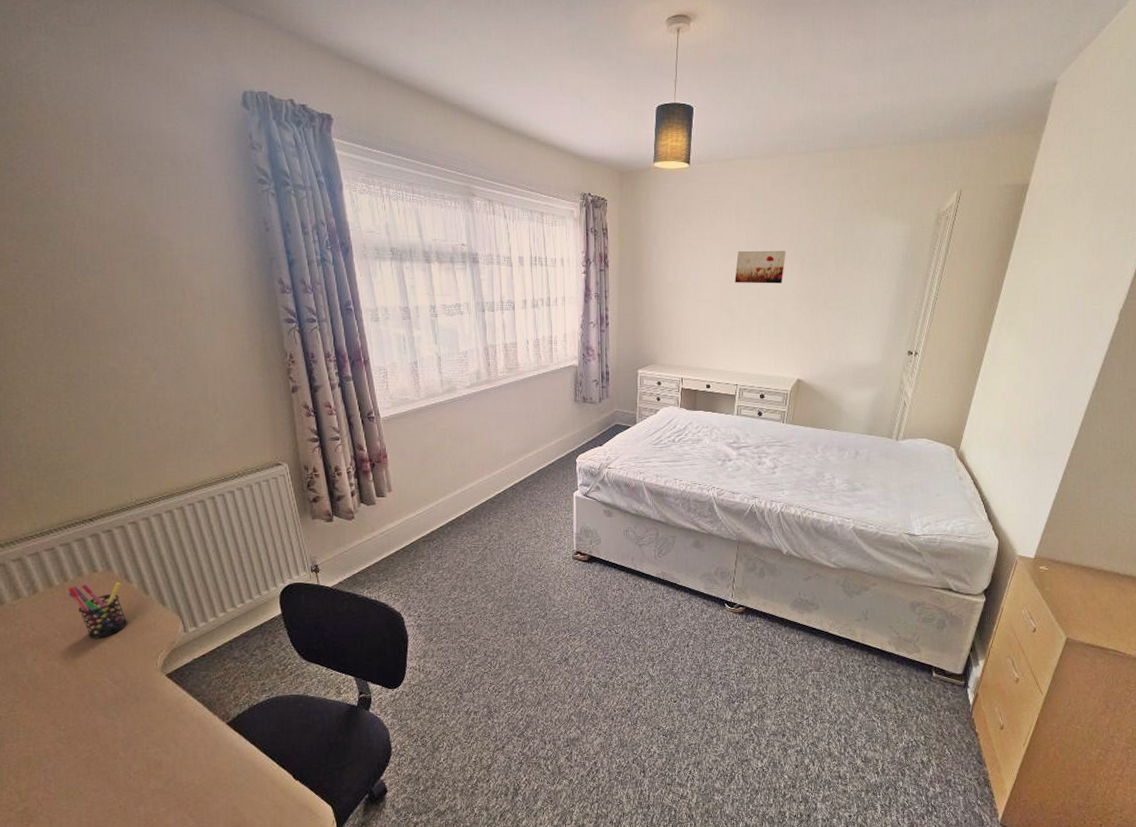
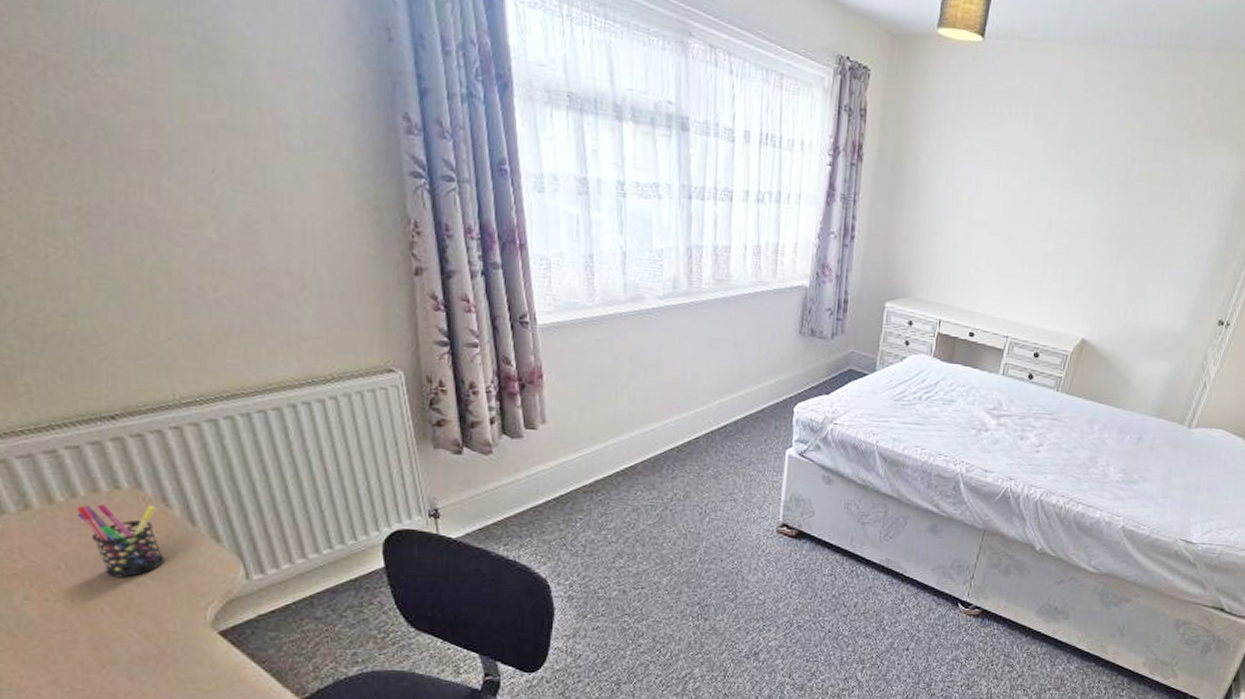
wall art: present [735,250,786,284] -> none [1021,163,1091,215]

